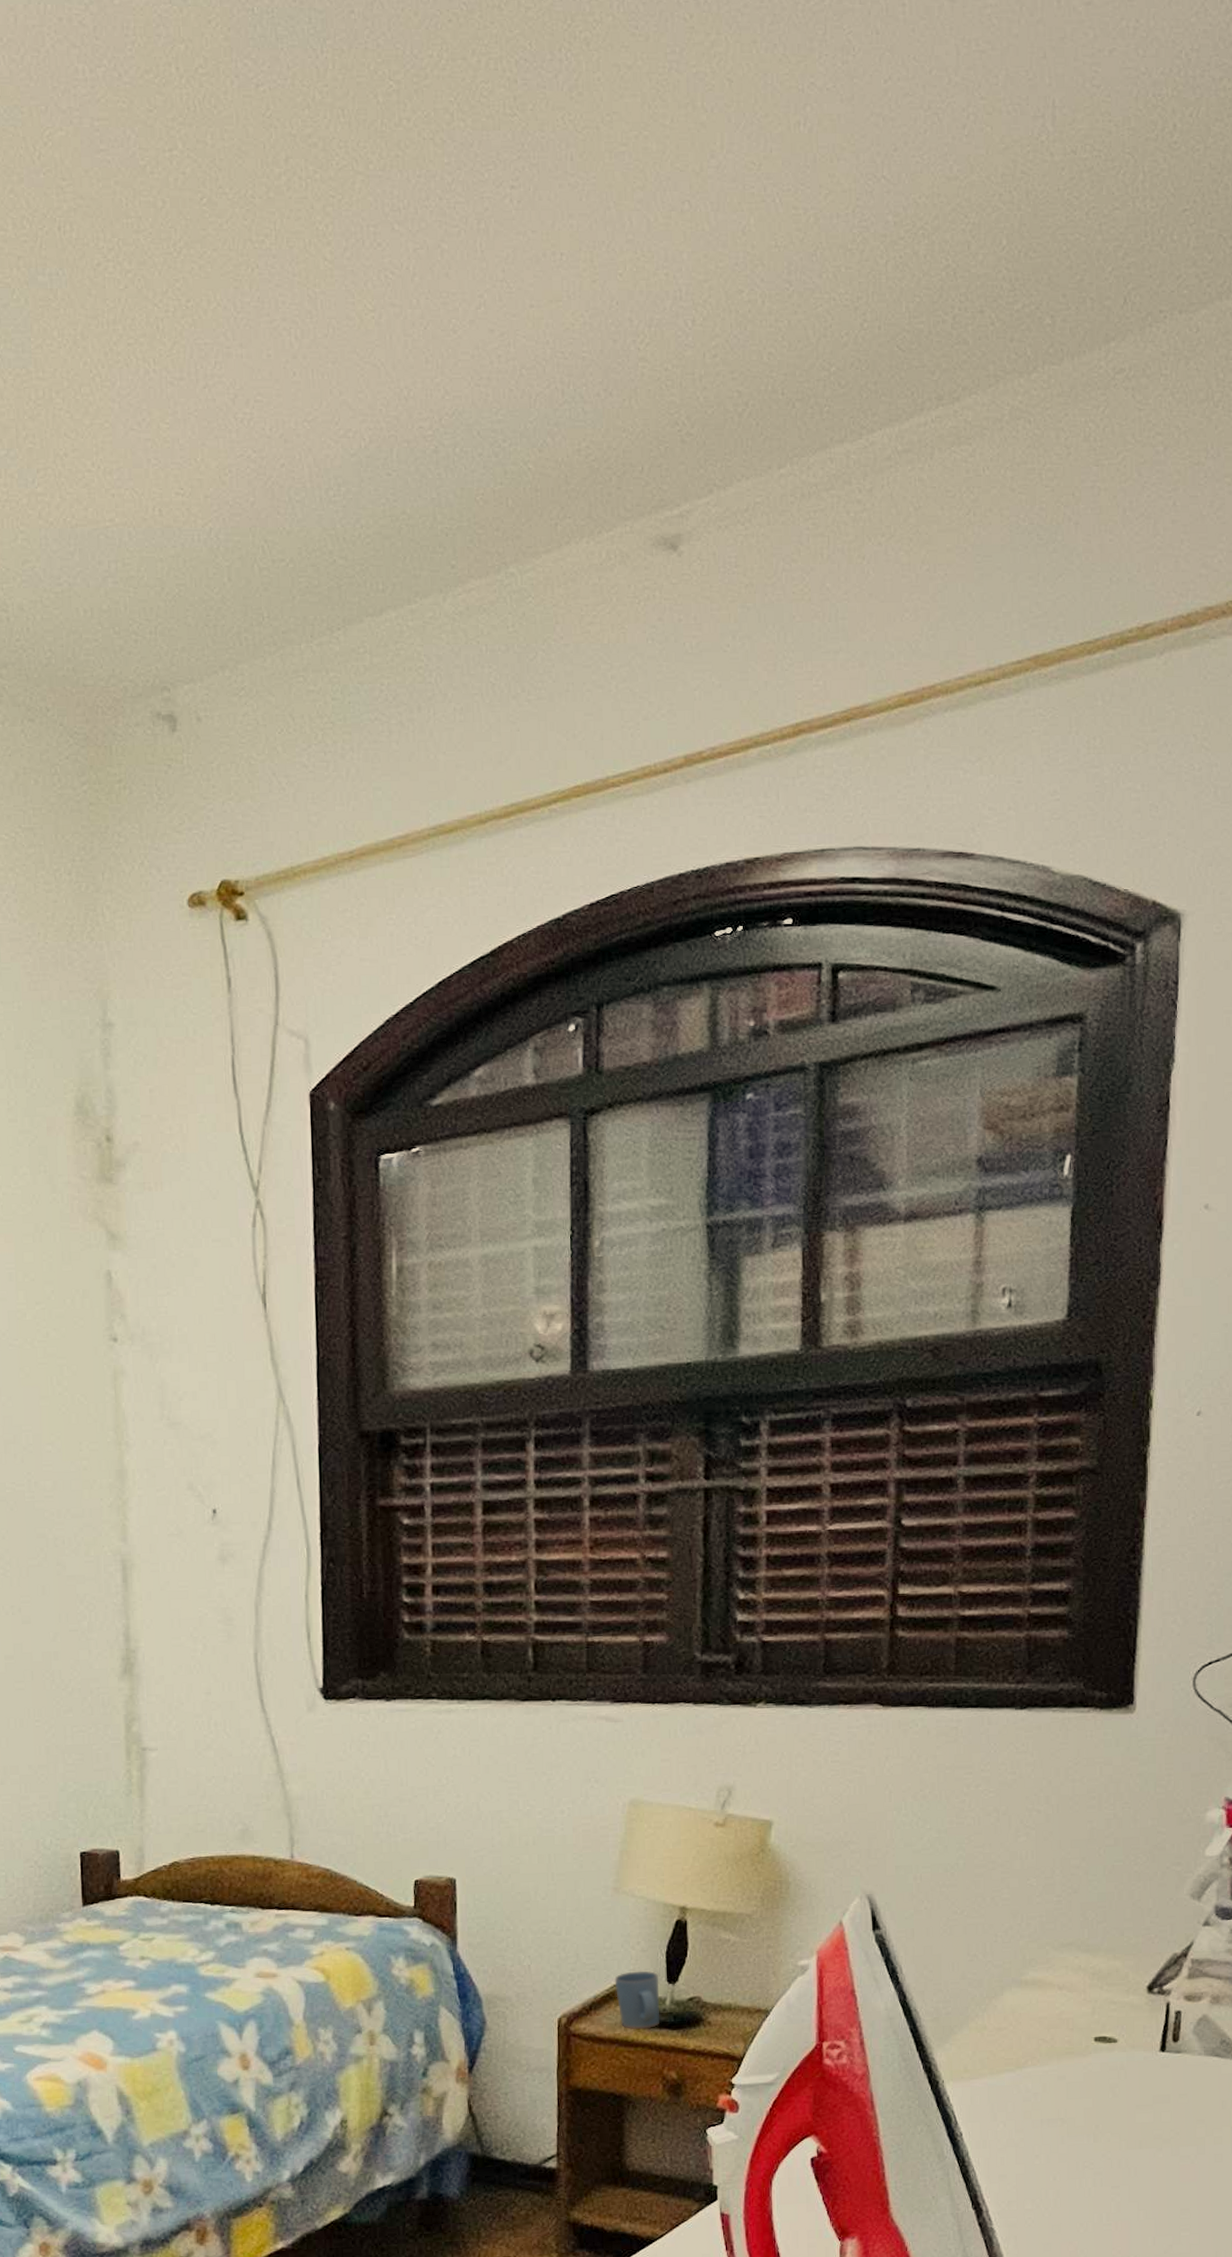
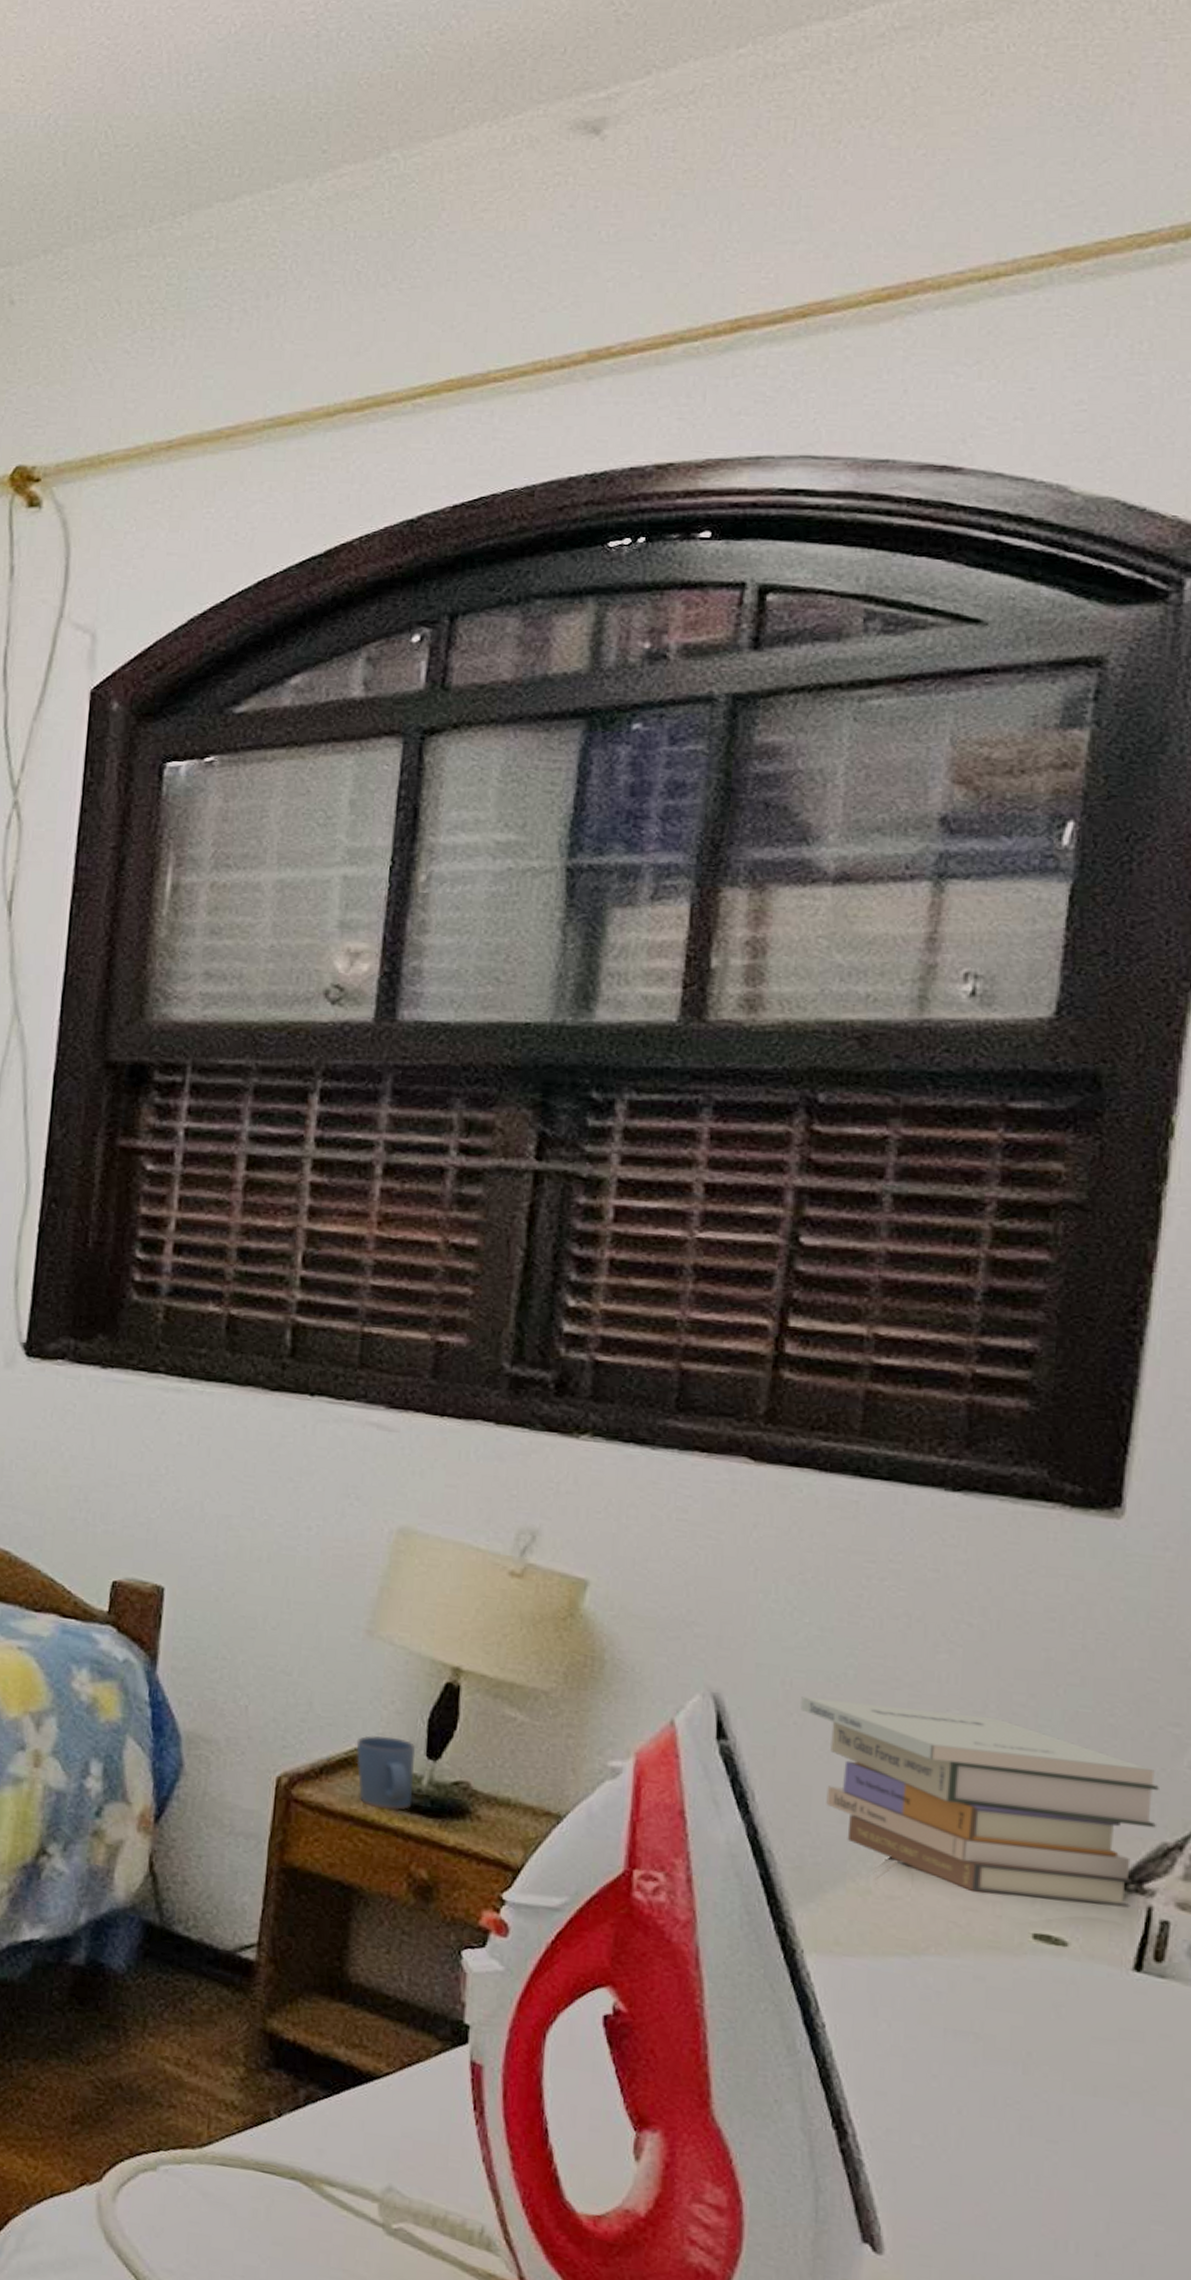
books: none [929,1879,1169,2014] -> present [800,1697,1159,1908]

